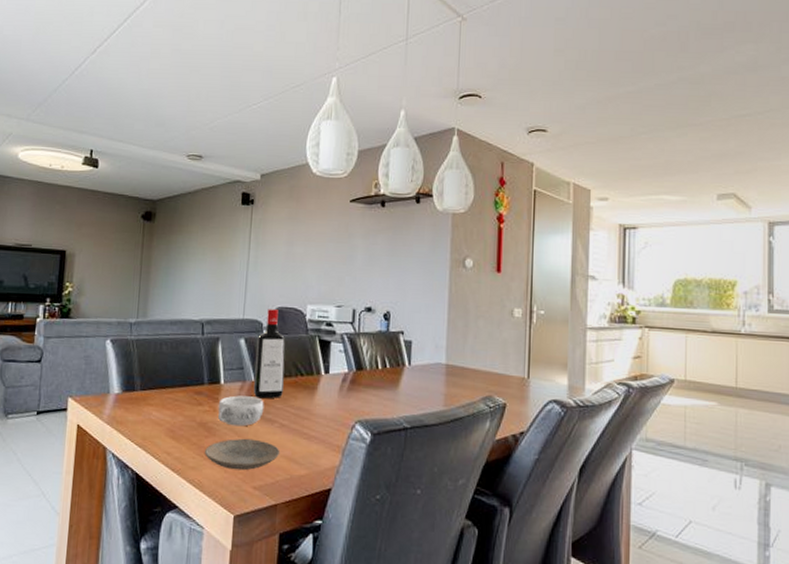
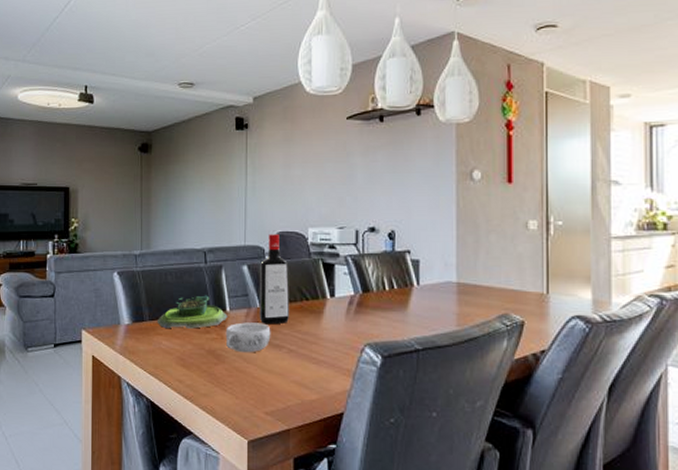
plant pot: none [149,367,222,400] -> present [158,295,228,329]
plate: present [204,438,280,471] -> none [214,364,290,397]

